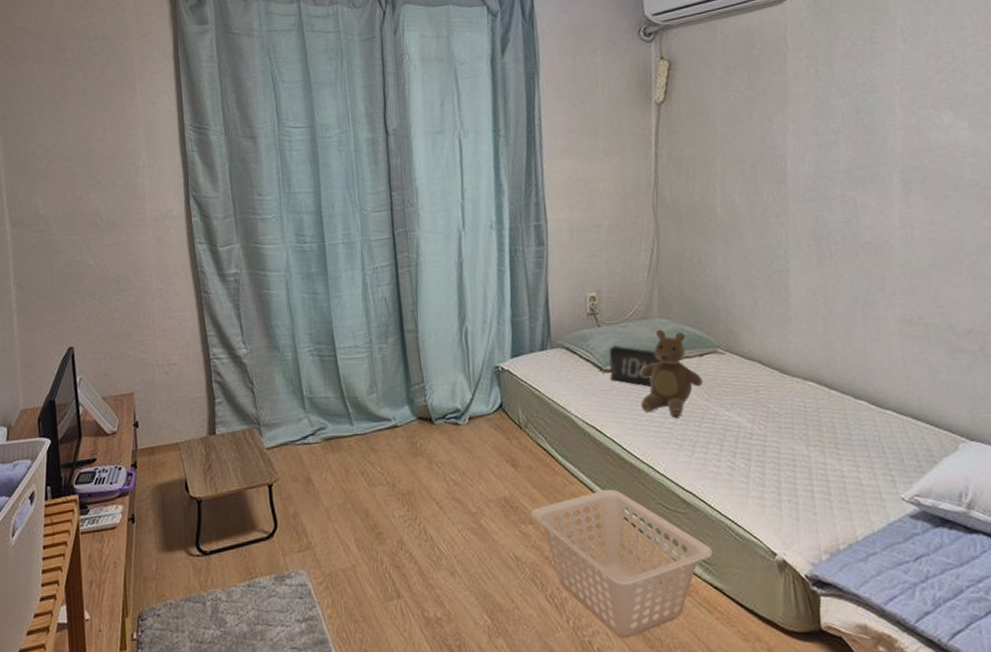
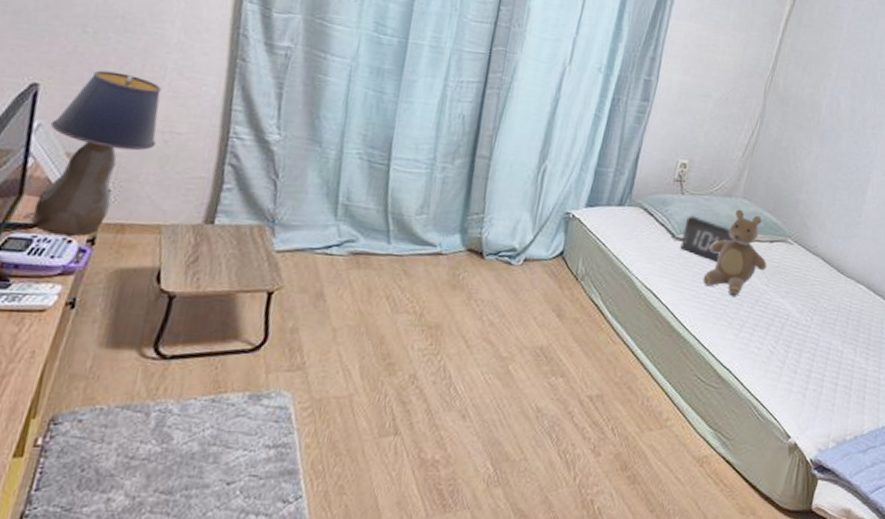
table lamp: none [85,324,161,464] -> present [21,70,162,236]
laundry basket: present [530,488,713,639] -> none [564,353,734,501]

